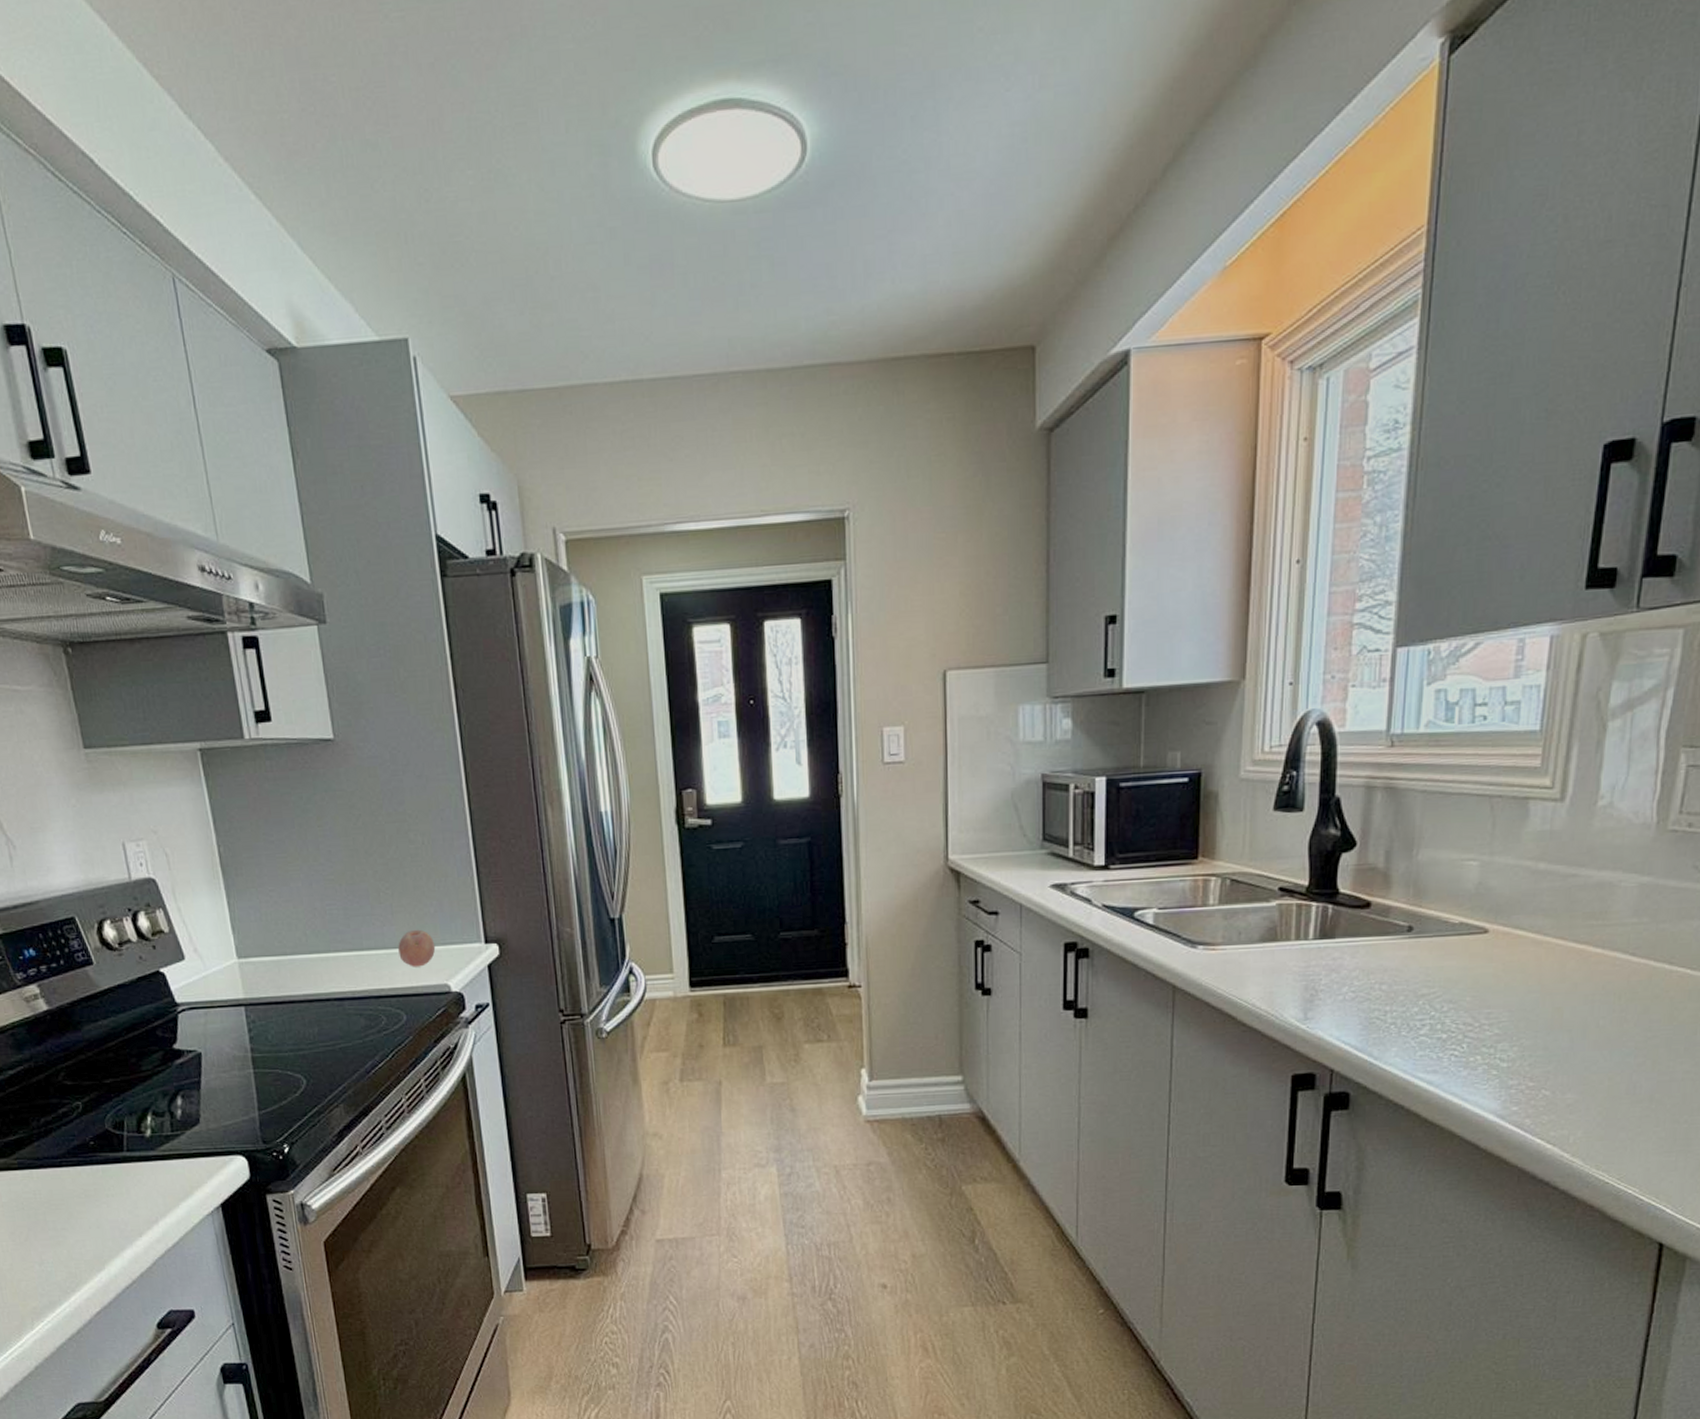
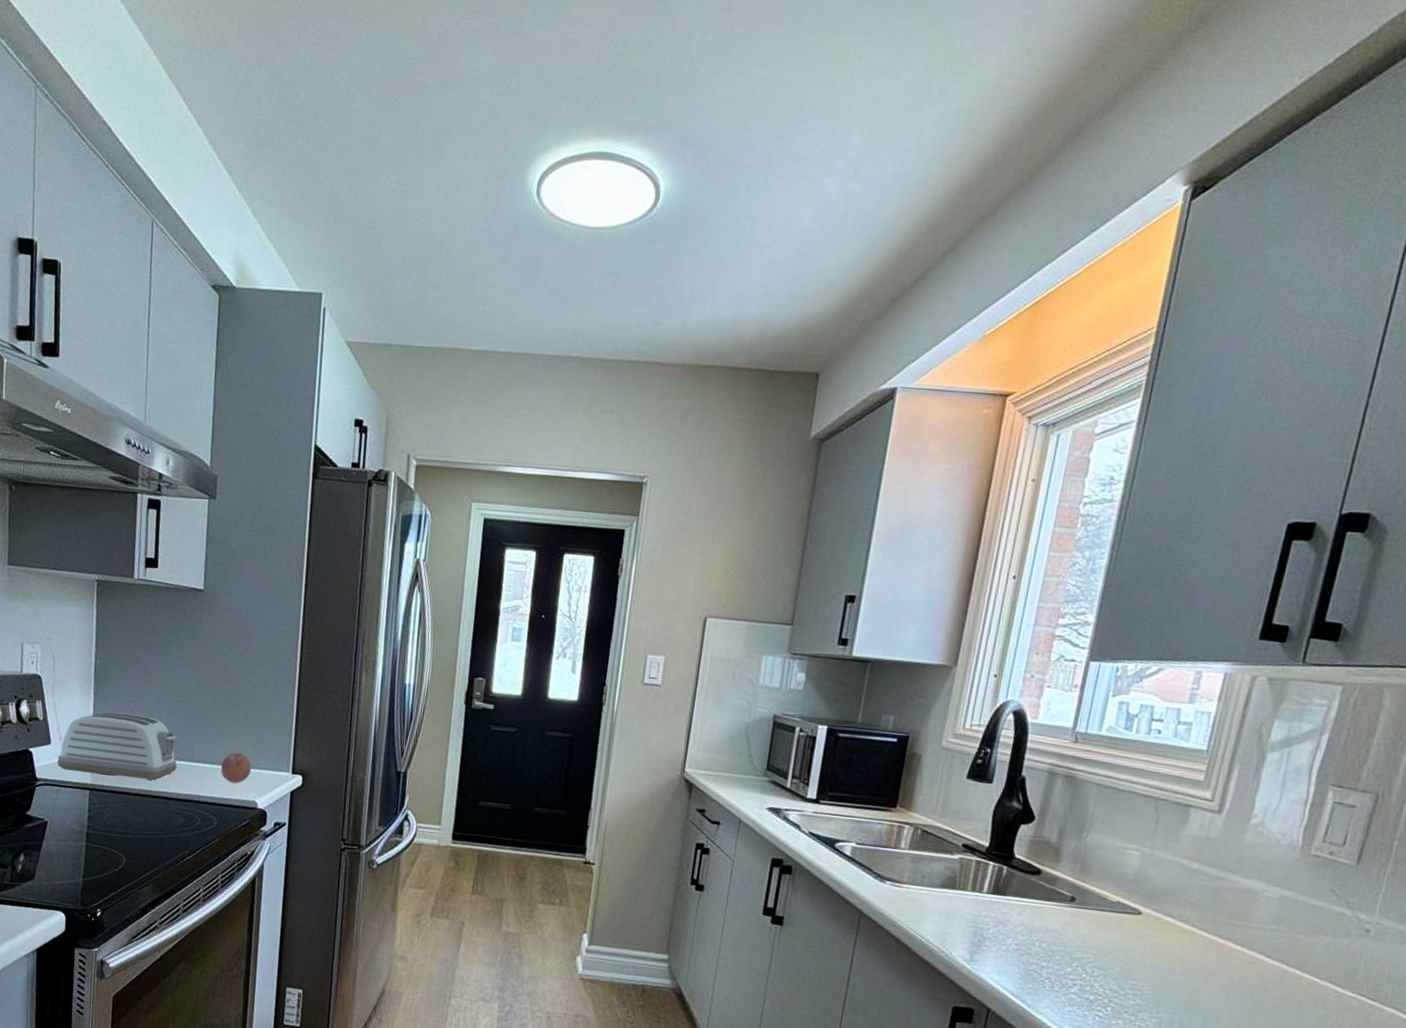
toaster: none [197,905,345,986] -> present [57,712,177,780]

